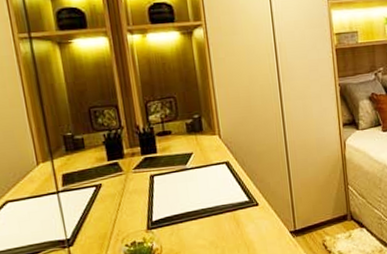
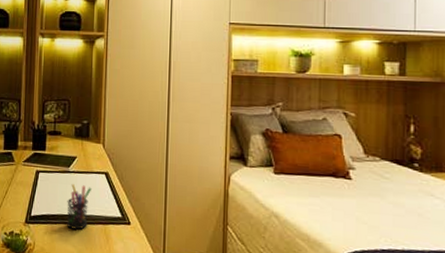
pen holder: none [189,179,216,224] -> present [66,184,92,230]

